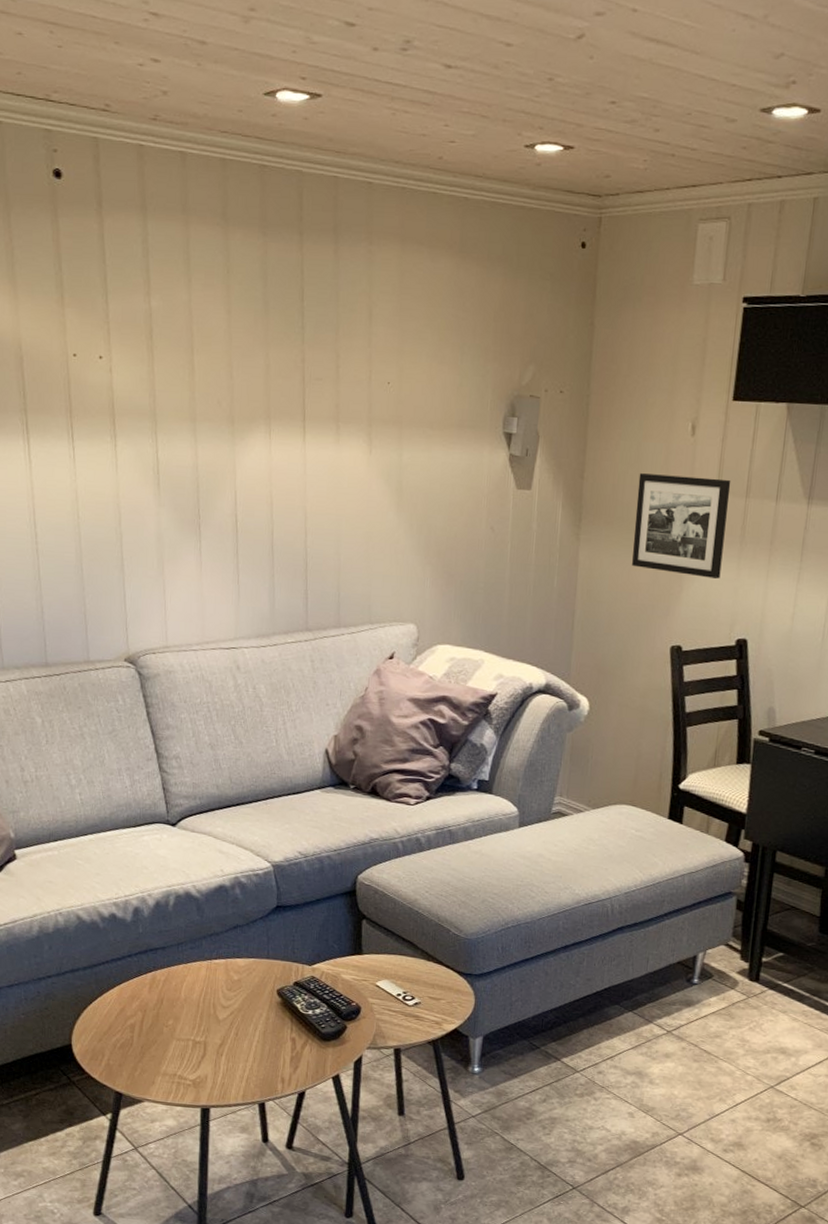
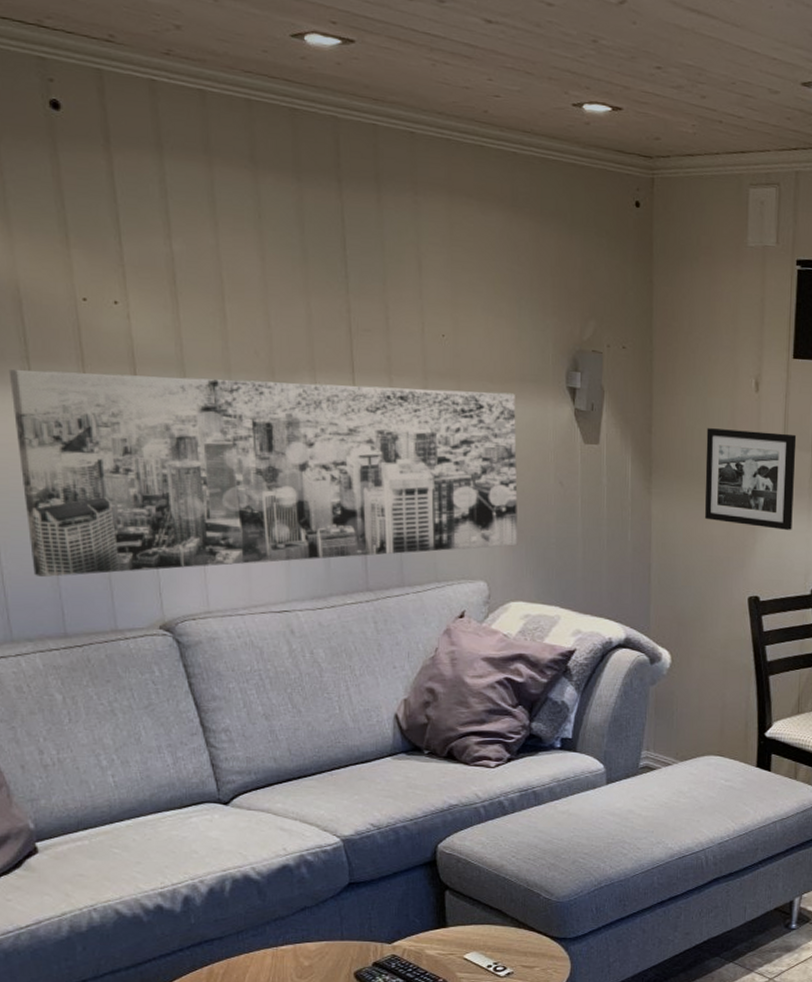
wall art: none [10,421,453,611] -> present [8,369,518,577]

